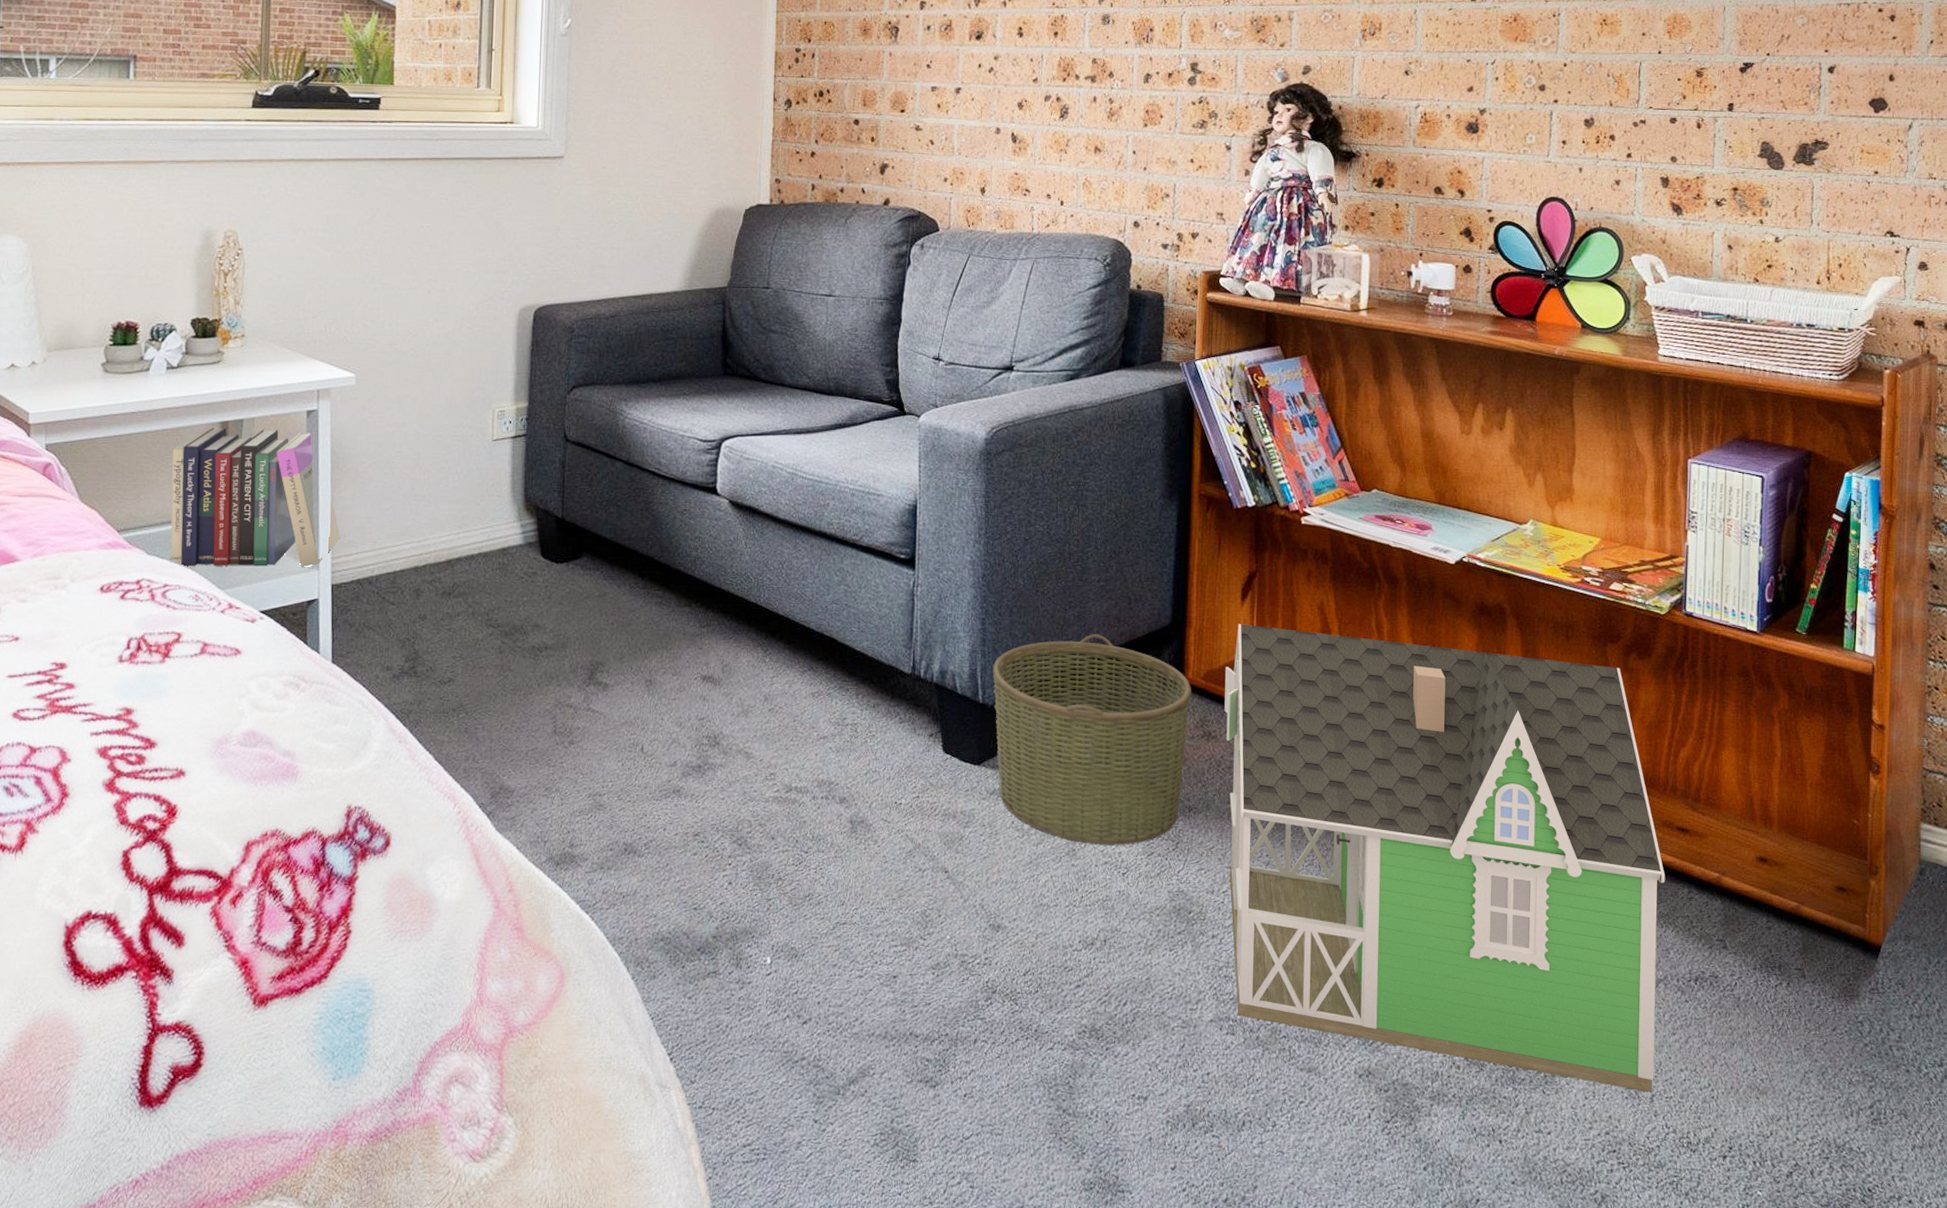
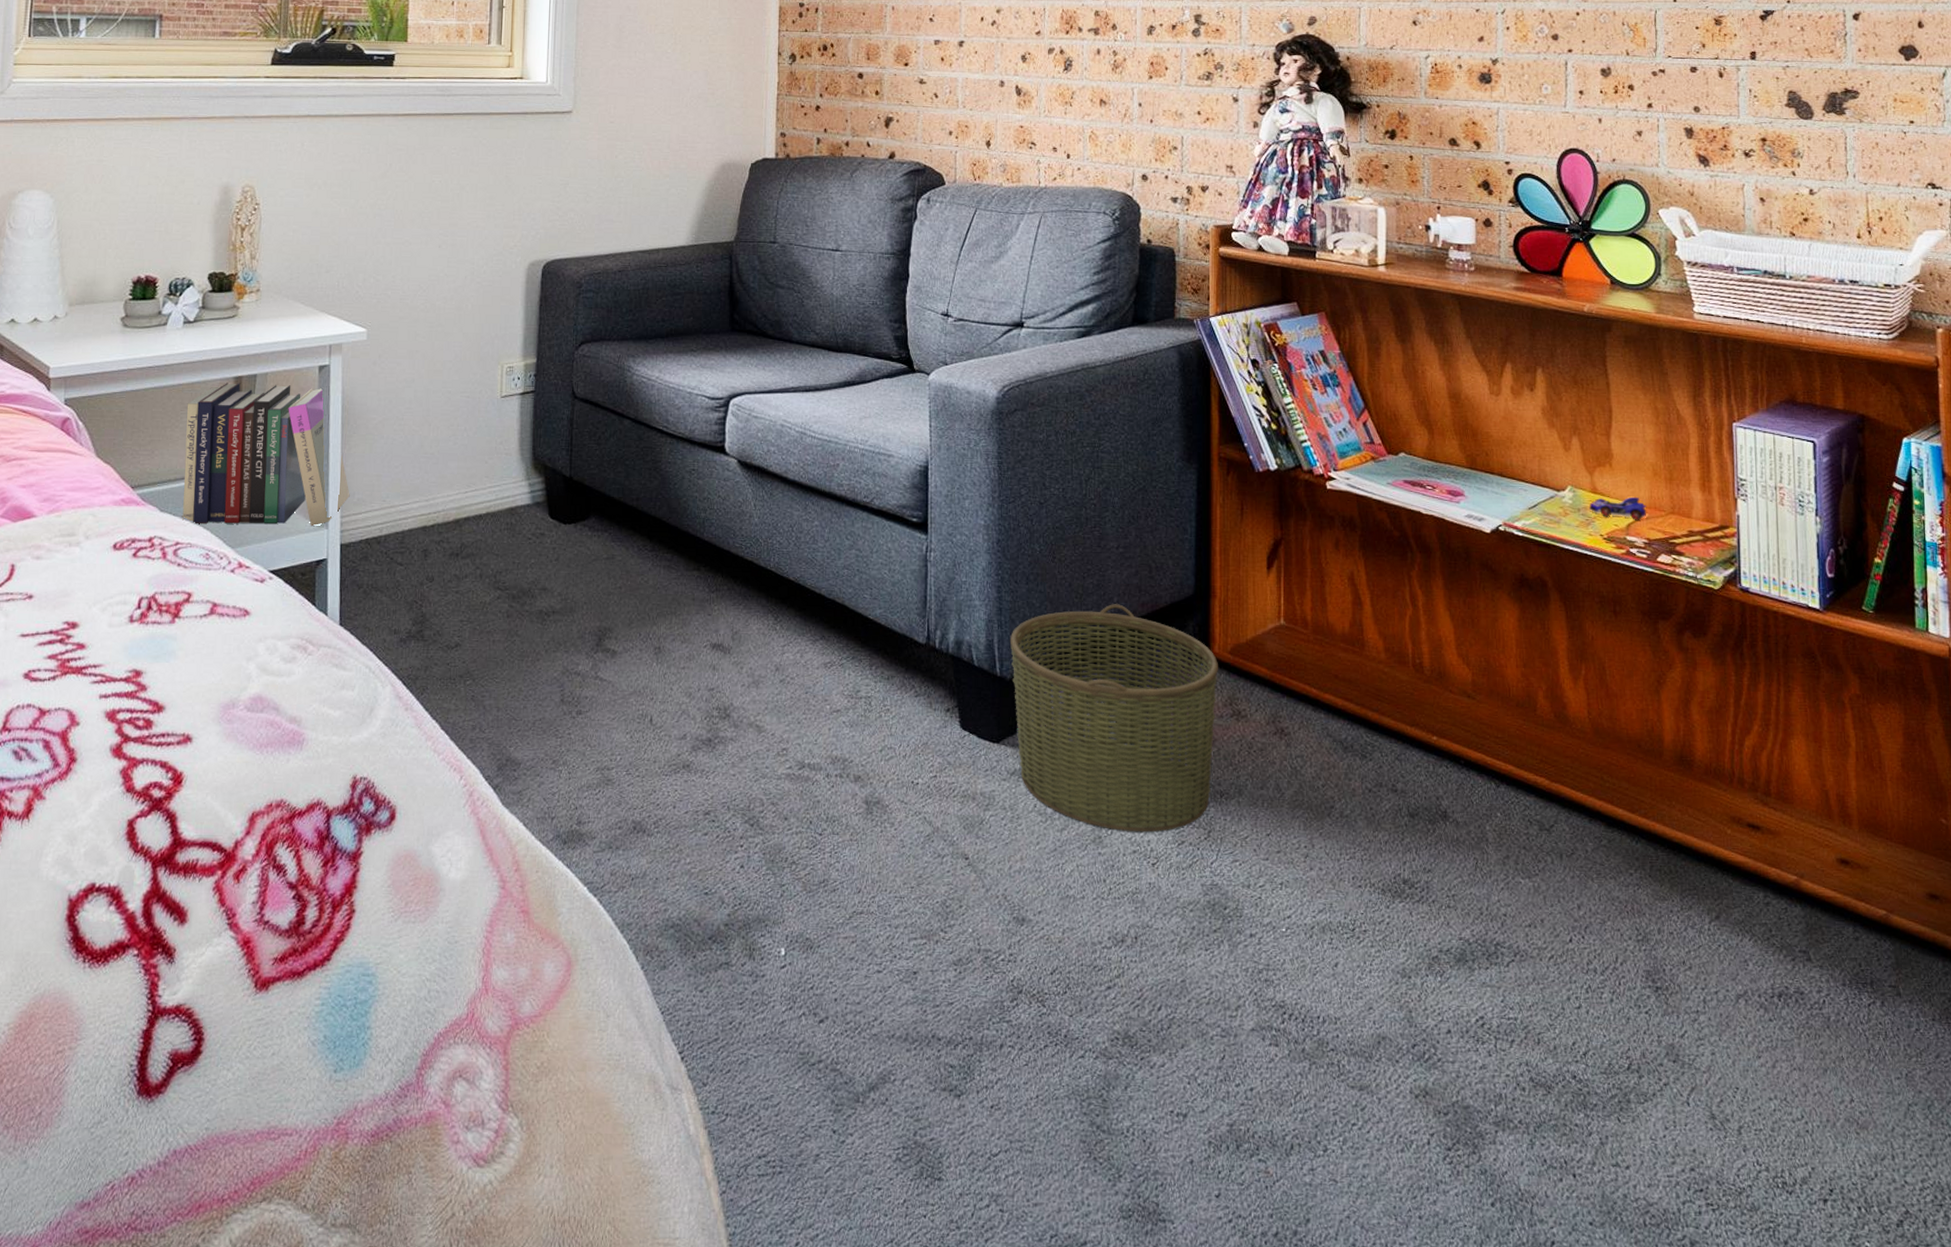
dollhouse: present [1224,624,1666,1093] -> none [1252,595,1740,1125]
toy car: none [1548,529,1603,551] -> present [1588,496,1647,520]

